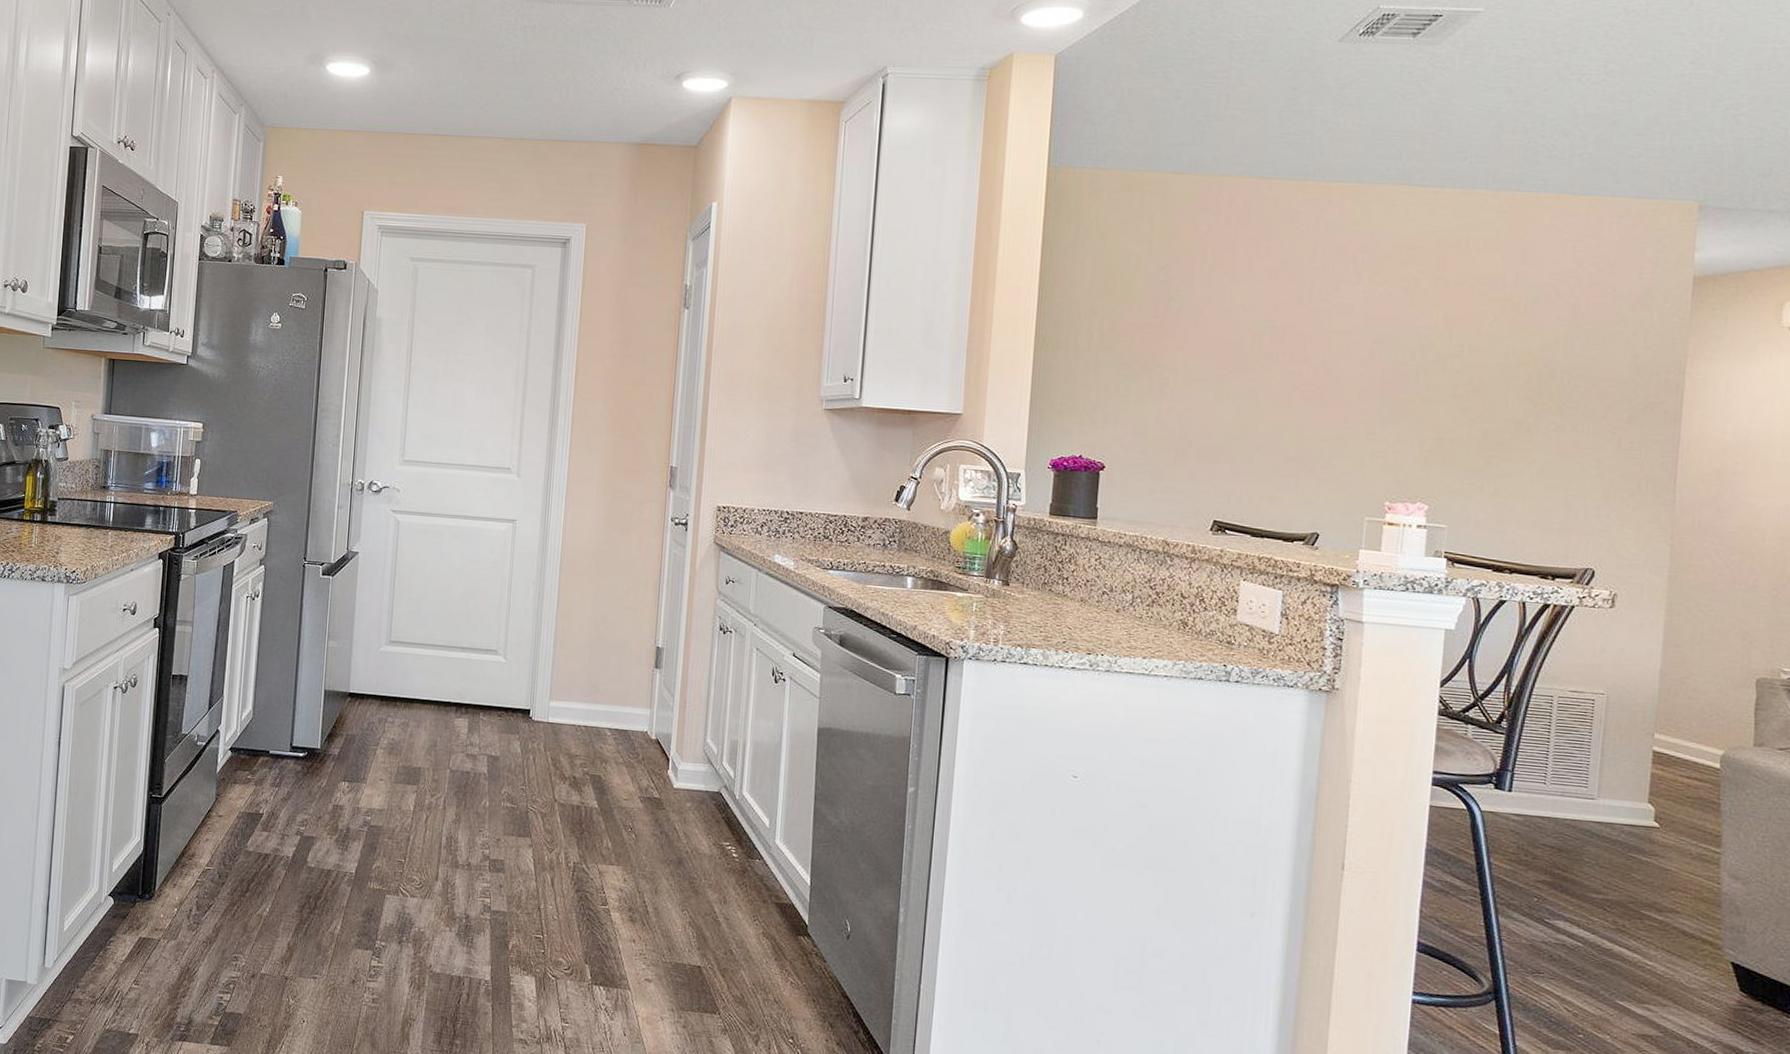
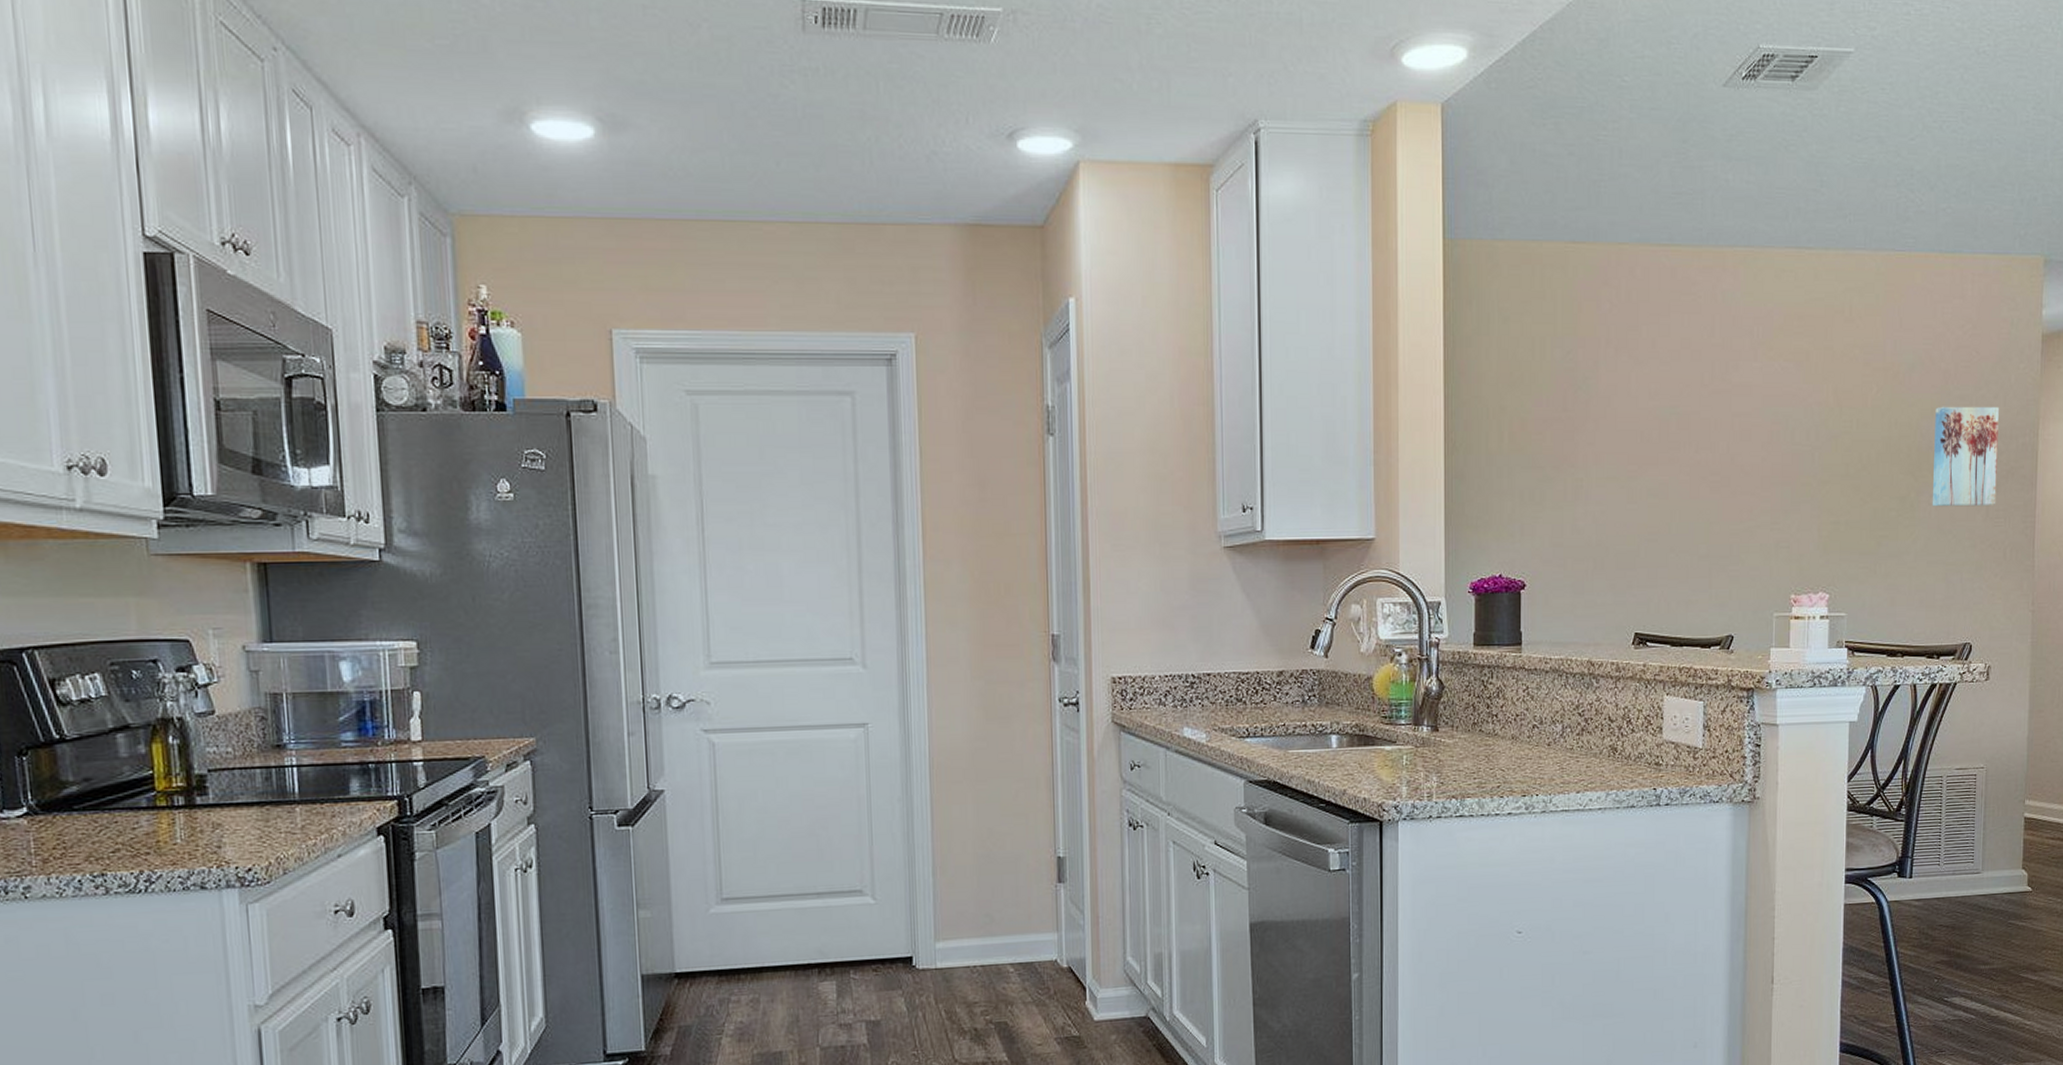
wall art: none [1552,338,1638,438] -> present [1932,406,1999,507]

